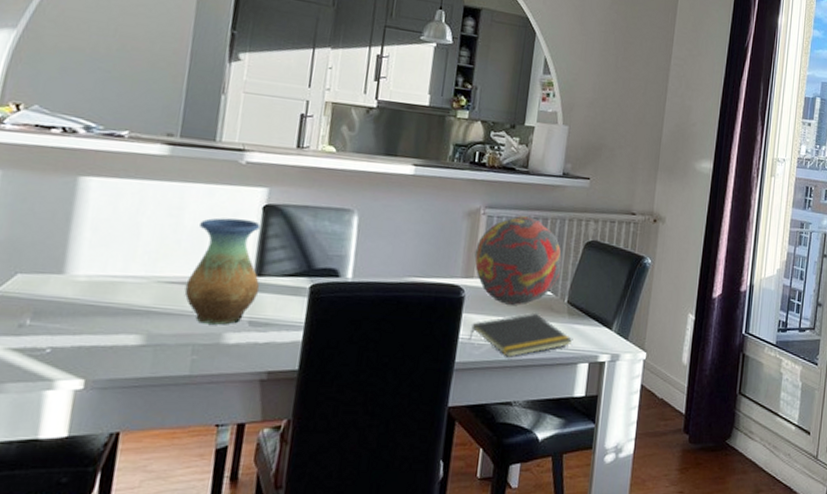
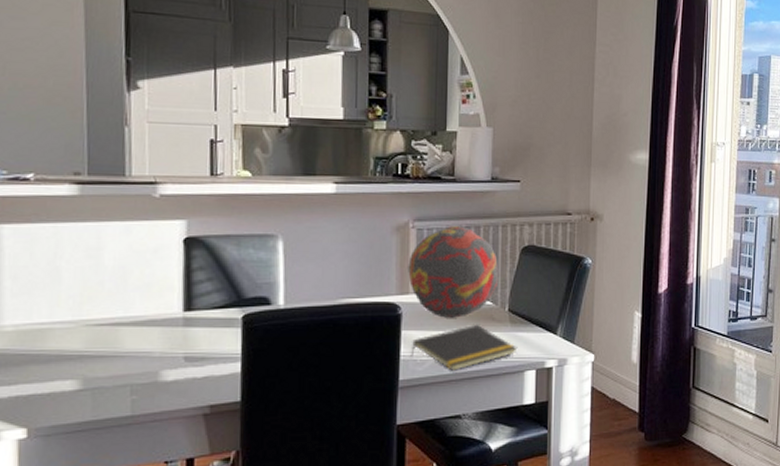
vase: present [184,218,260,325] -> none [115,255,191,363]

